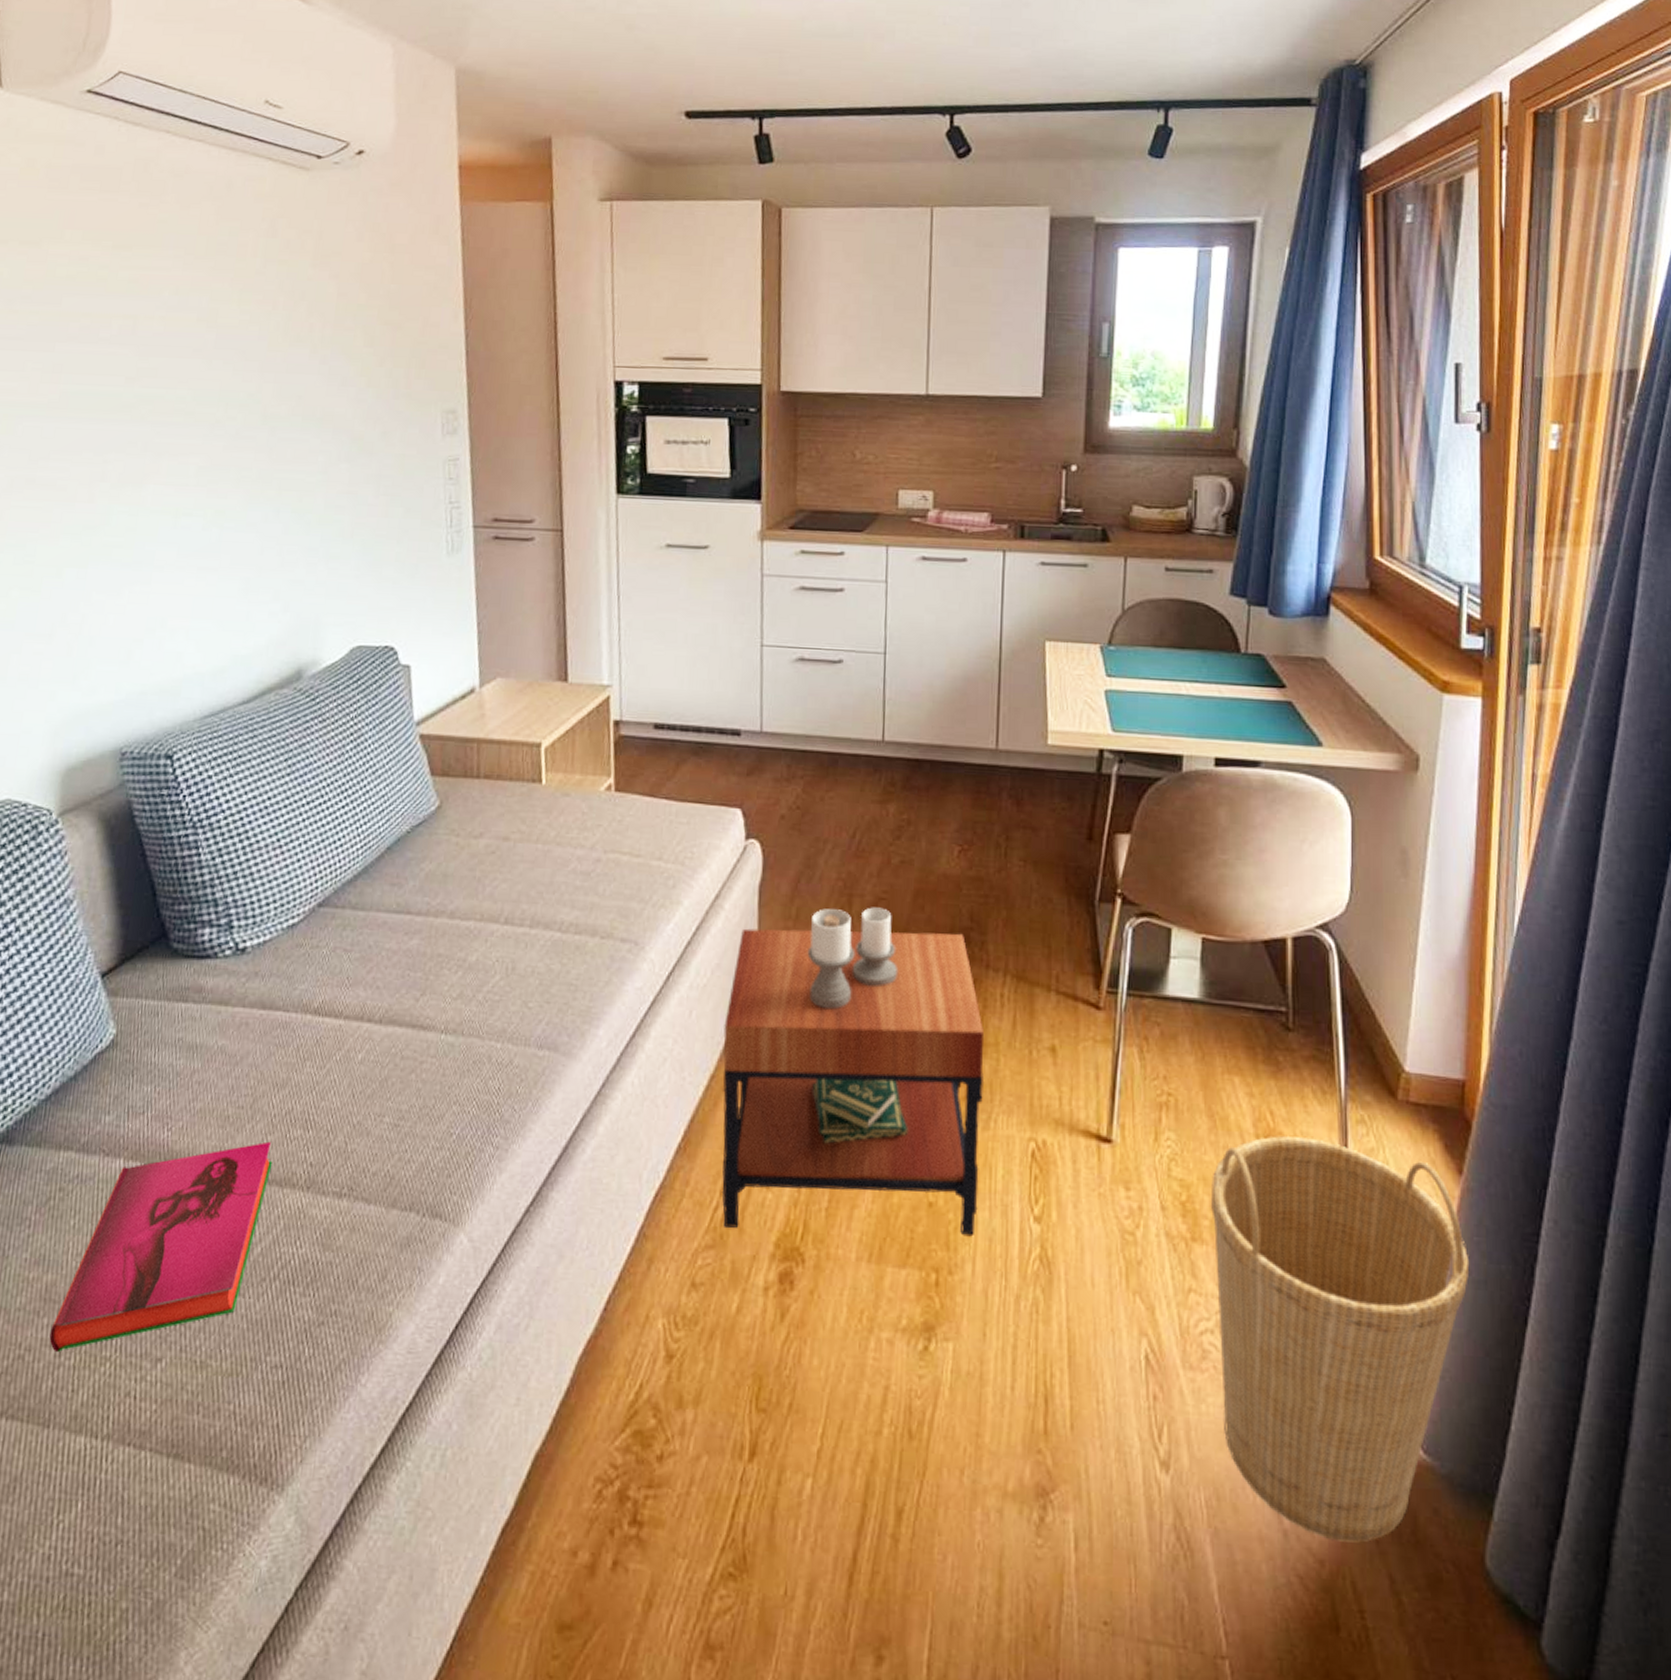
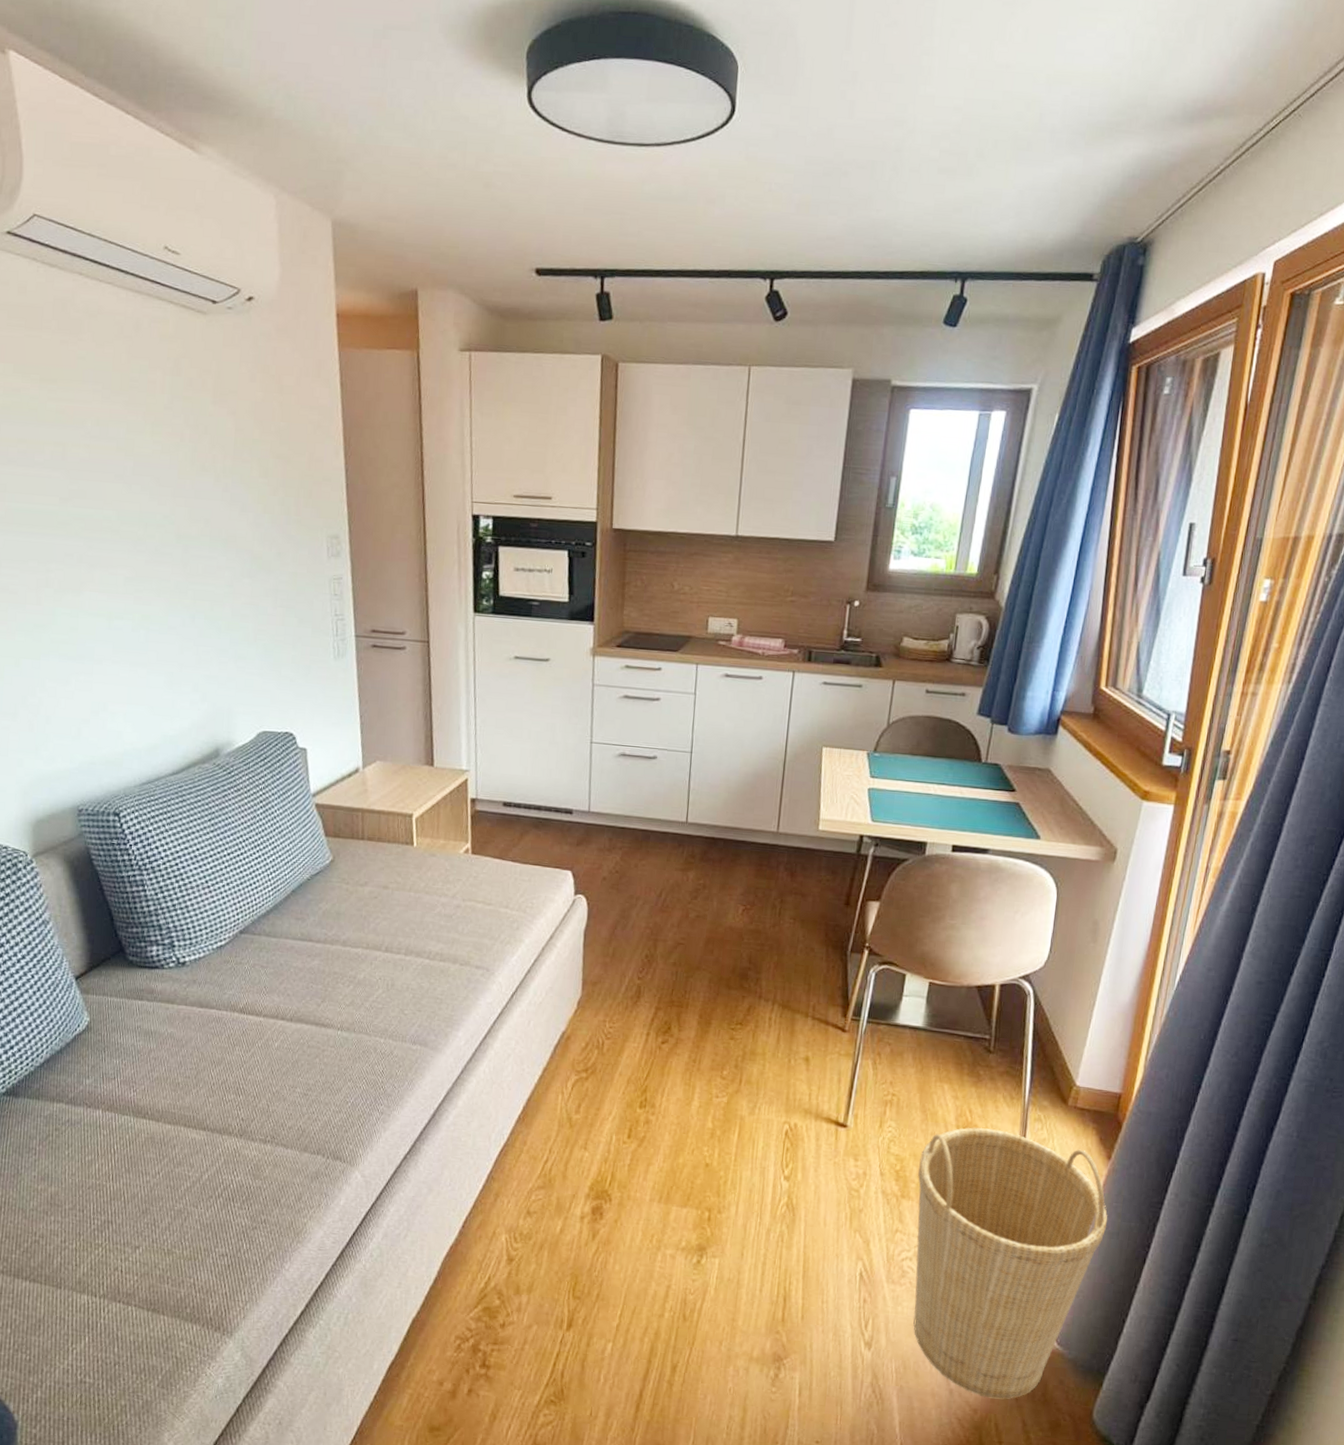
hardback book: present [49,1141,273,1353] -> none [56,1102,213,1240]
side table: present [721,907,985,1235] -> none [550,949,755,1187]

